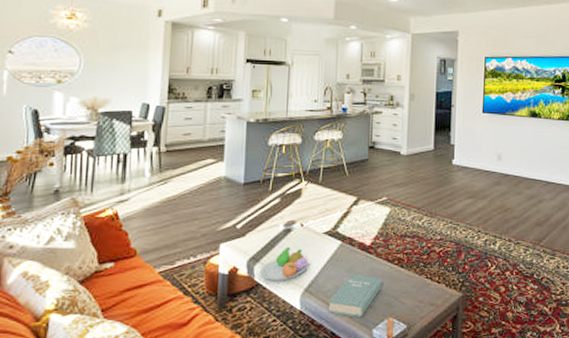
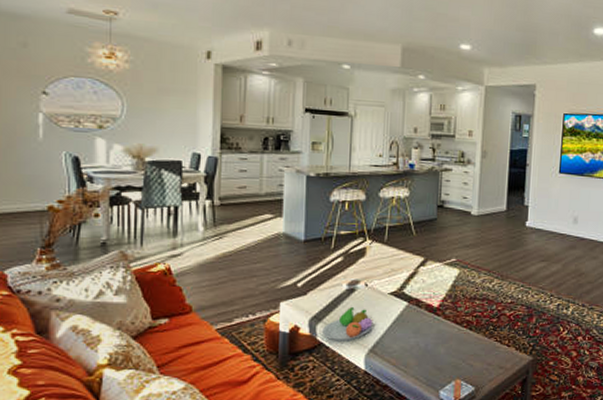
book: present [328,274,383,317] -> none [394,336,451,378]

